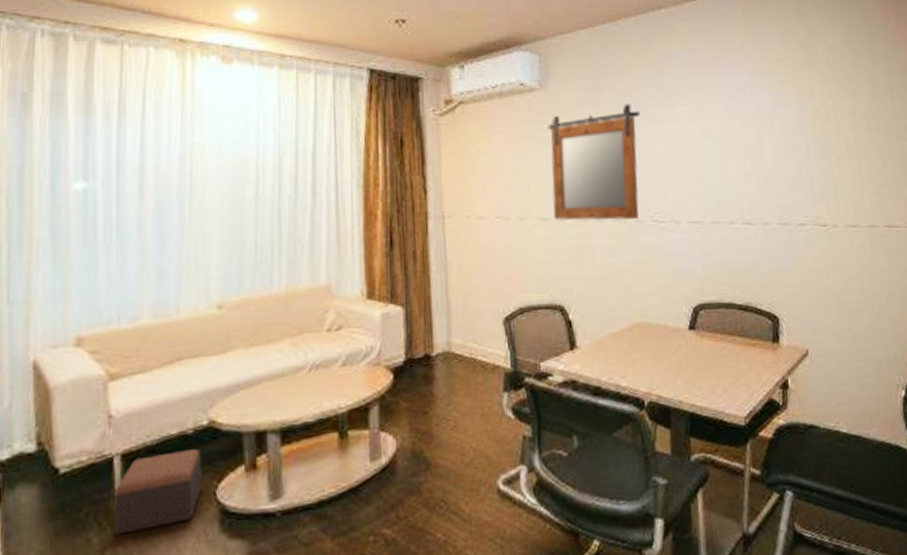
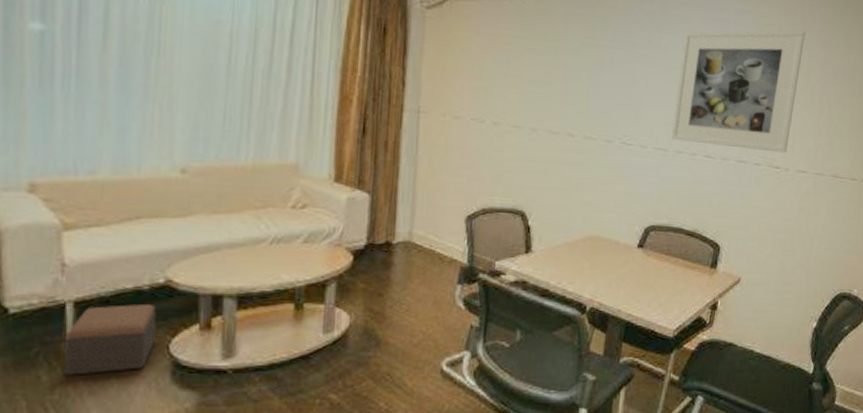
mirror: present [548,104,641,221] -> none [528,24,626,138]
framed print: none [700,82,831,212] -> present [670,30,805,153]

